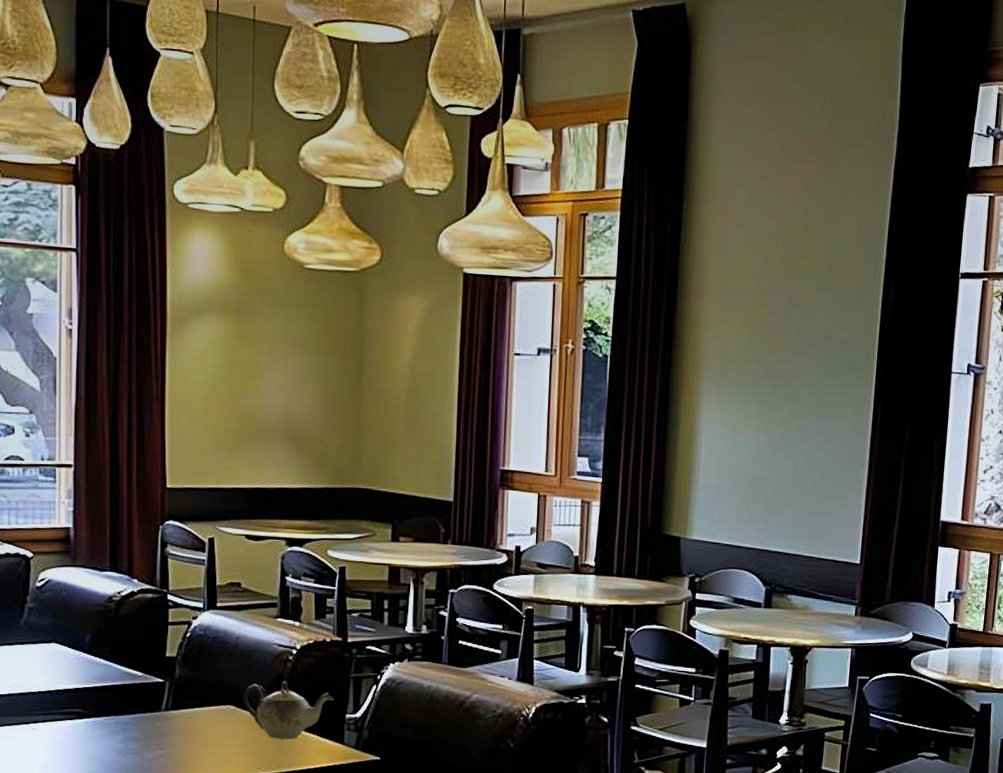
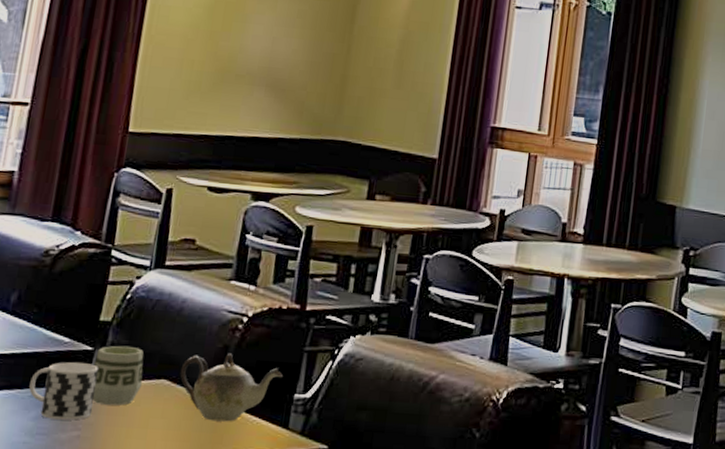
cup: none [114,693,171,742] -> present [29,362,98,421]
cup: none [167,677,212,728] -> present [92,345,144,406]

